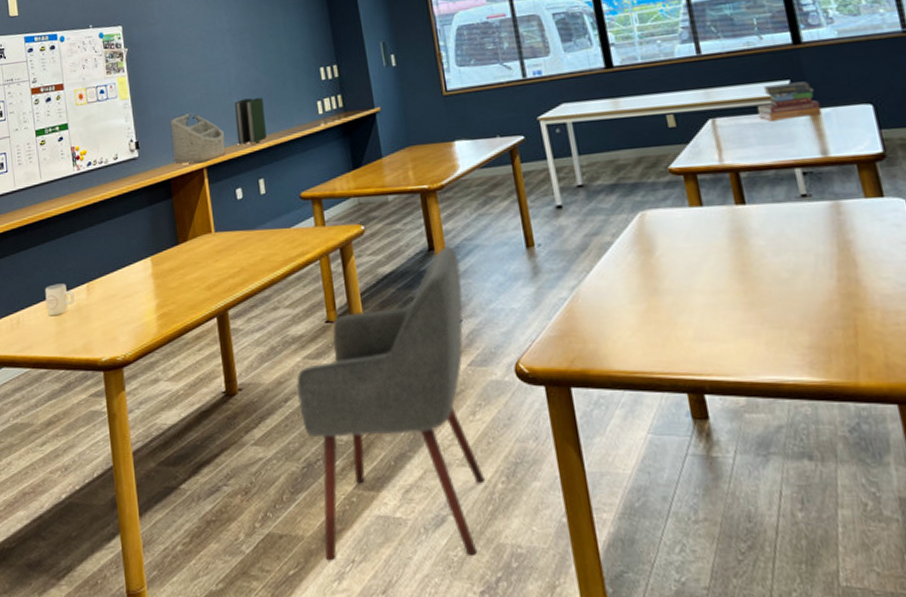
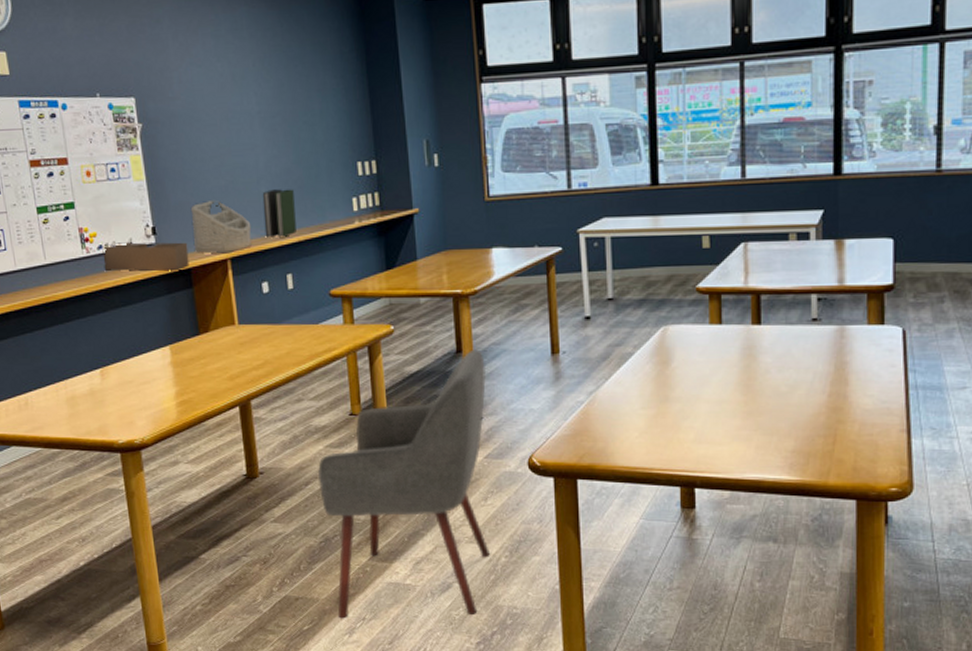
mug: present [45,283,75,317] -> none [54,367,88,399]
desk organizer: none [91,154,169,186] -> present [102,242,190,272]
books: present [758,81,822,121] -> none [789,212,847,249]

